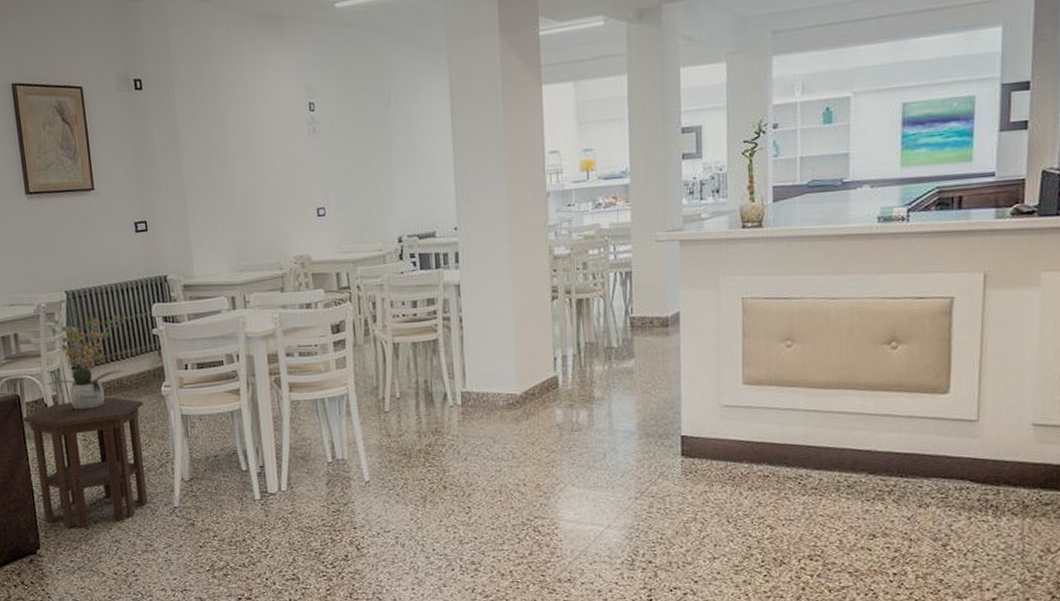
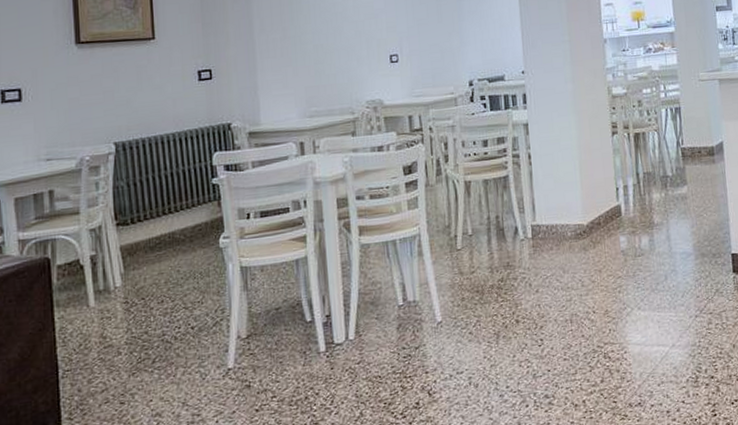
side table: present [23,396,148,528] -> none [52,253,198,405]
potted plant: present [47,313,126,410] -> none [84,163,182,270]

